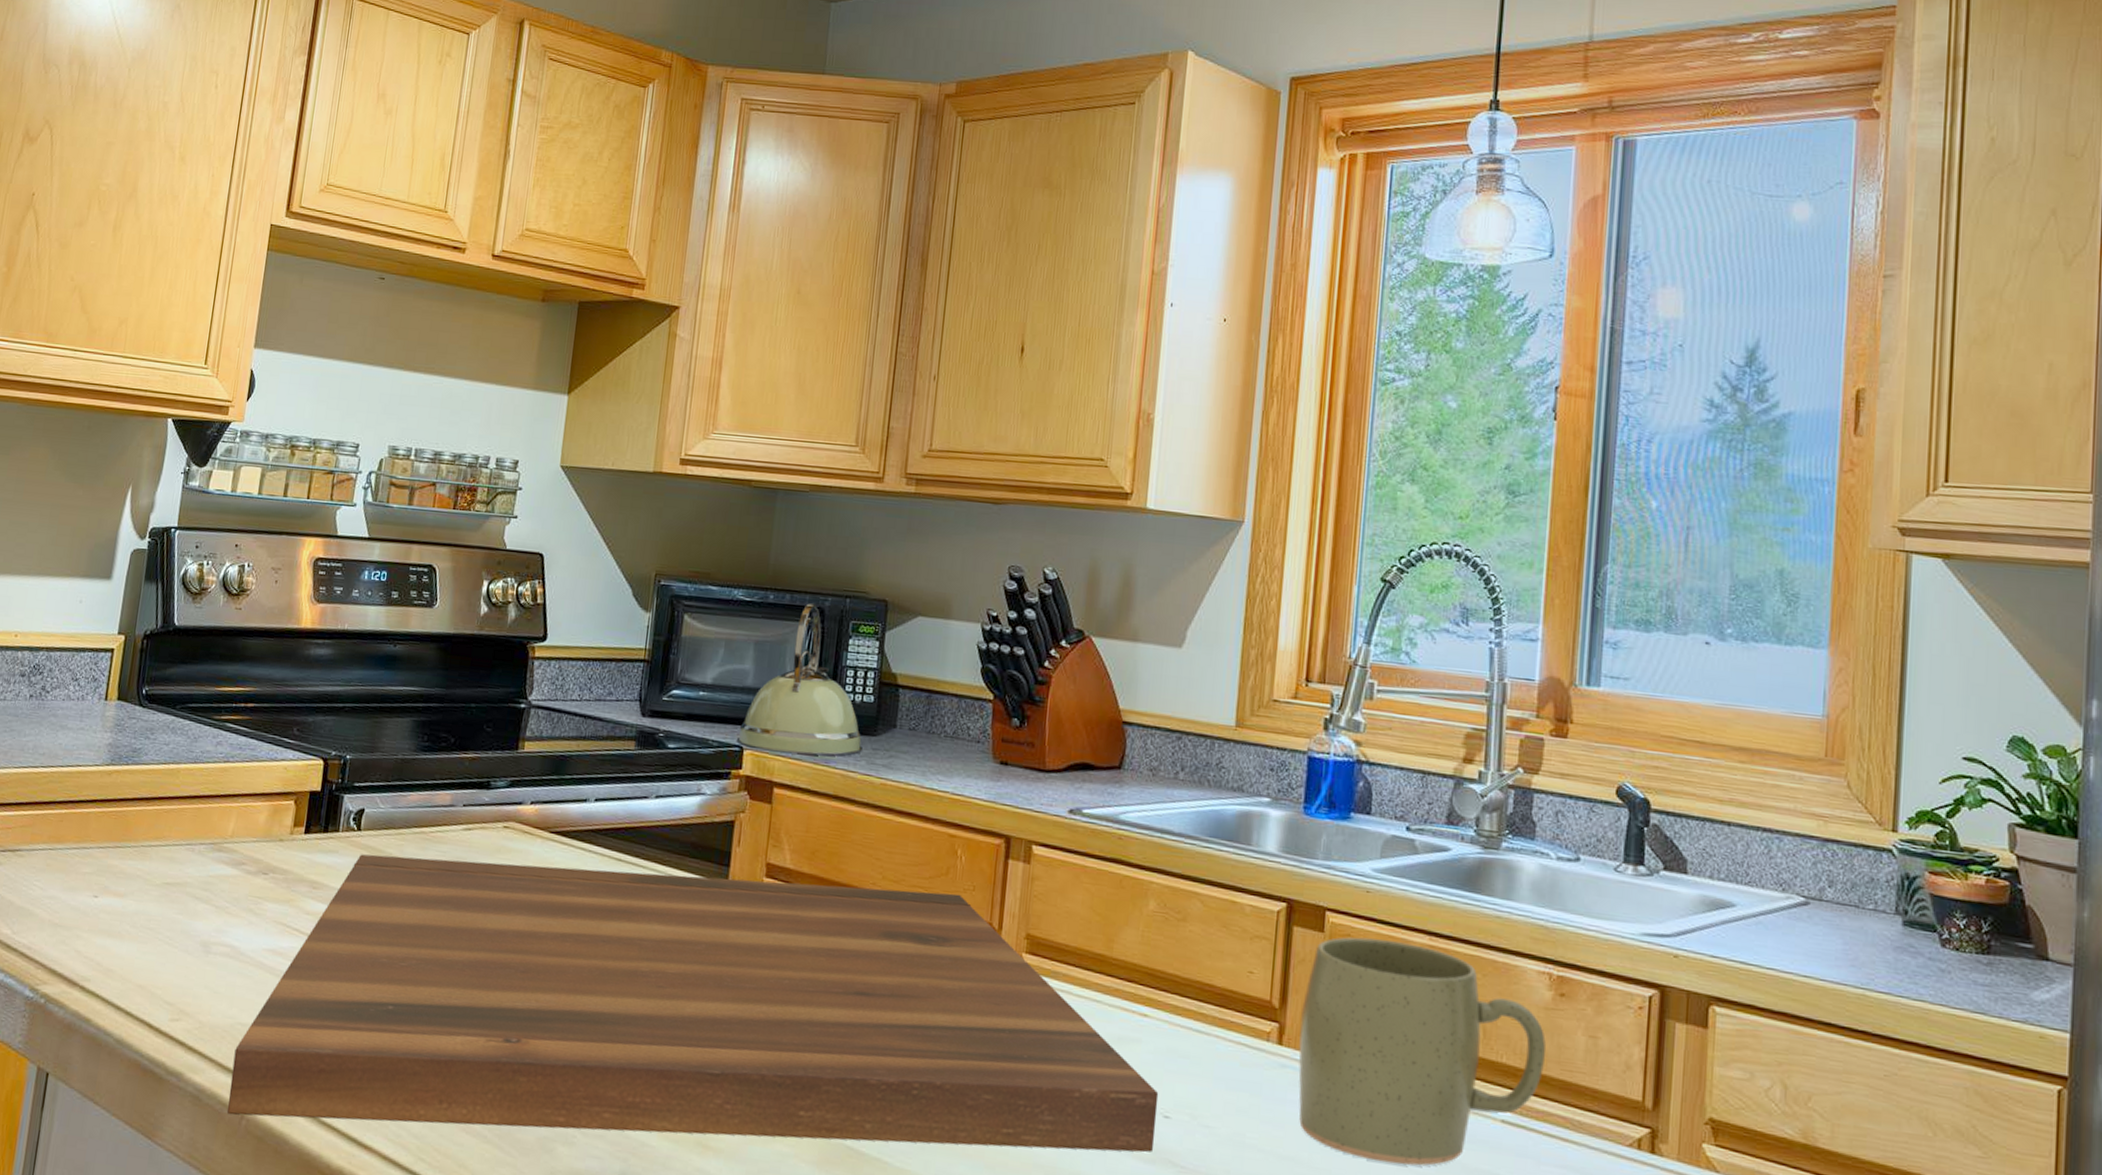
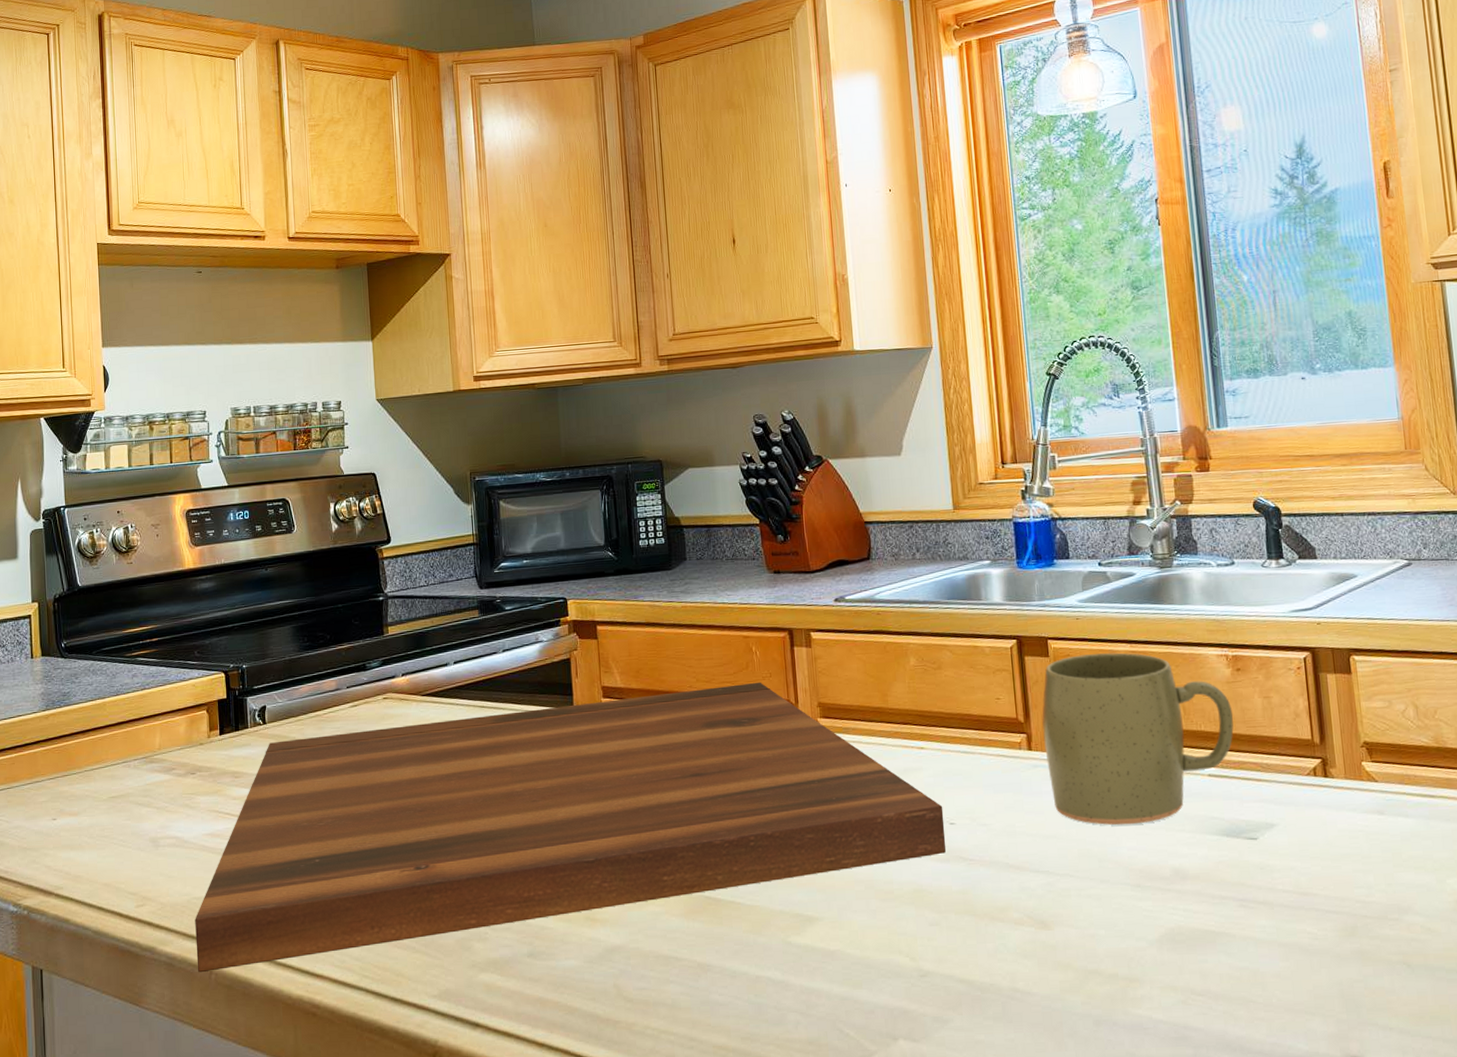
kettle: present [736,603,862,756] -> none [560,473,662,599]

